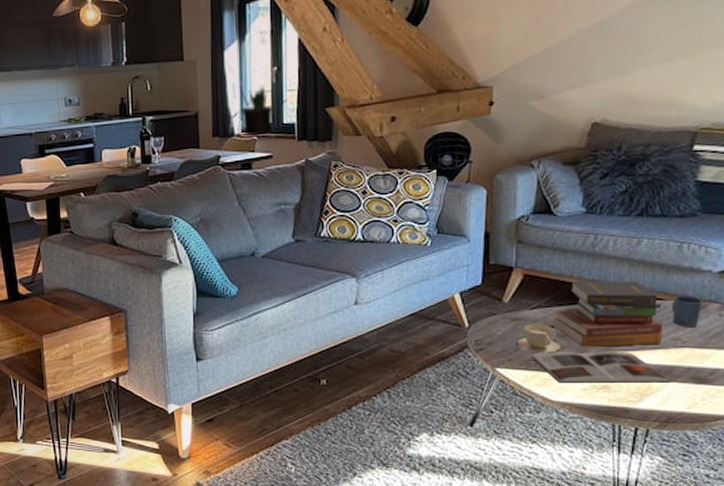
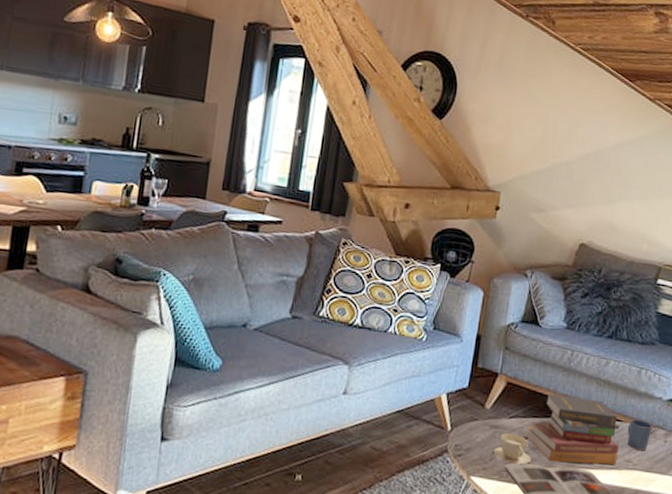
planter: present [239,85,274,136] -> none [256,142,292,198]

